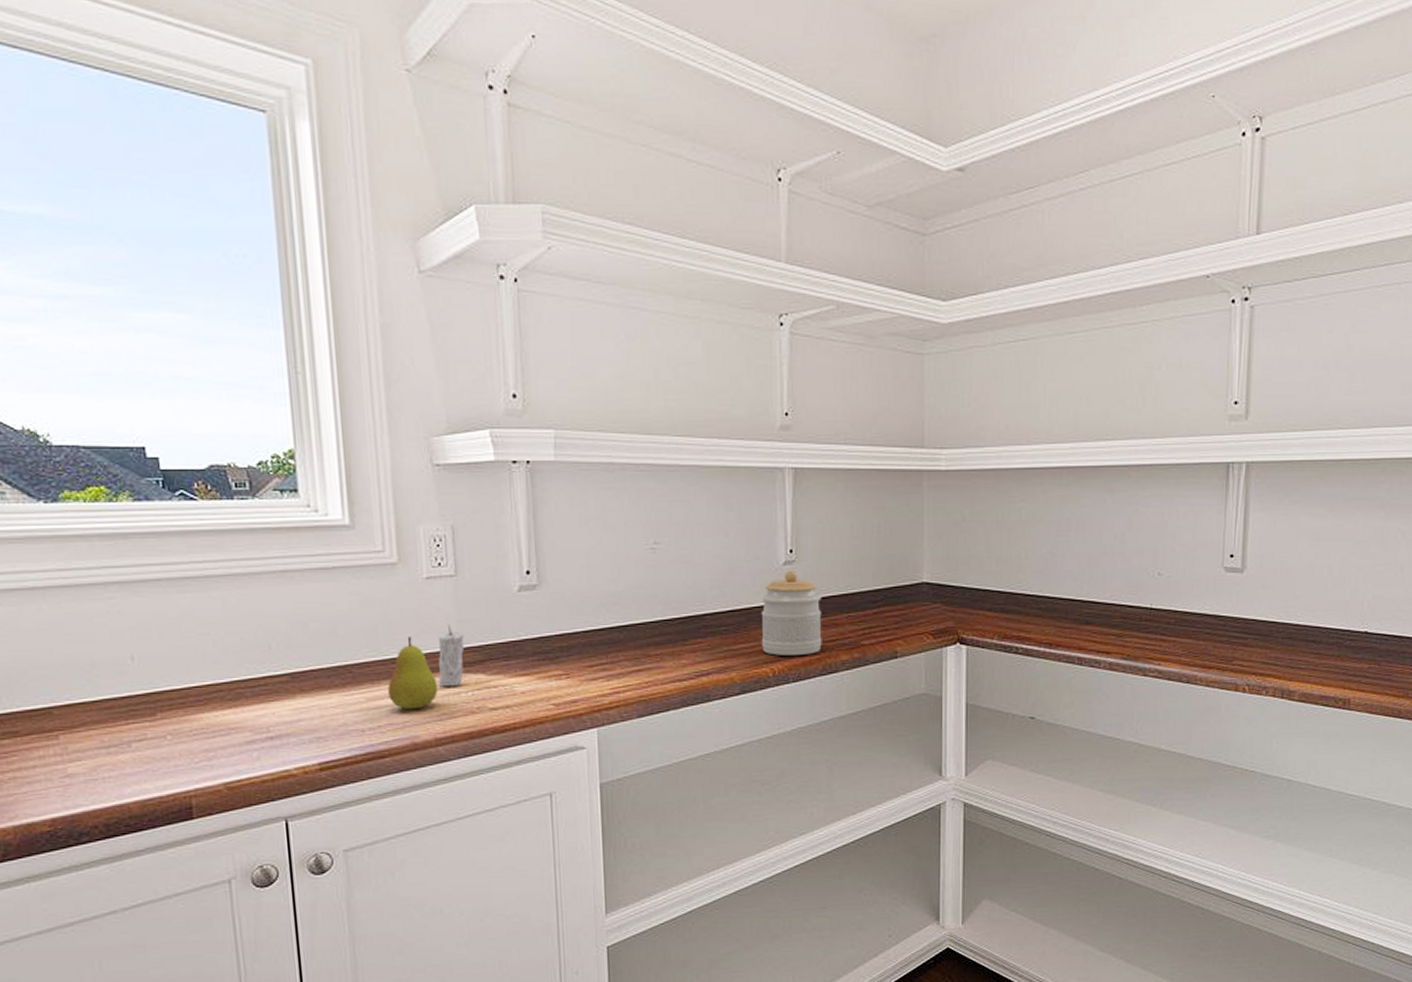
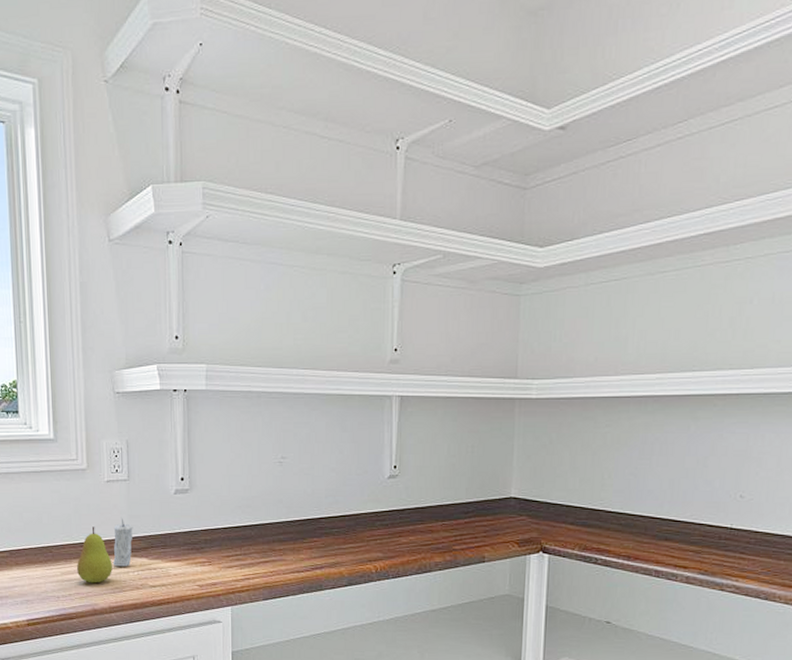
jar: present [760,570,822,656] -> none [367,483,420,556]

